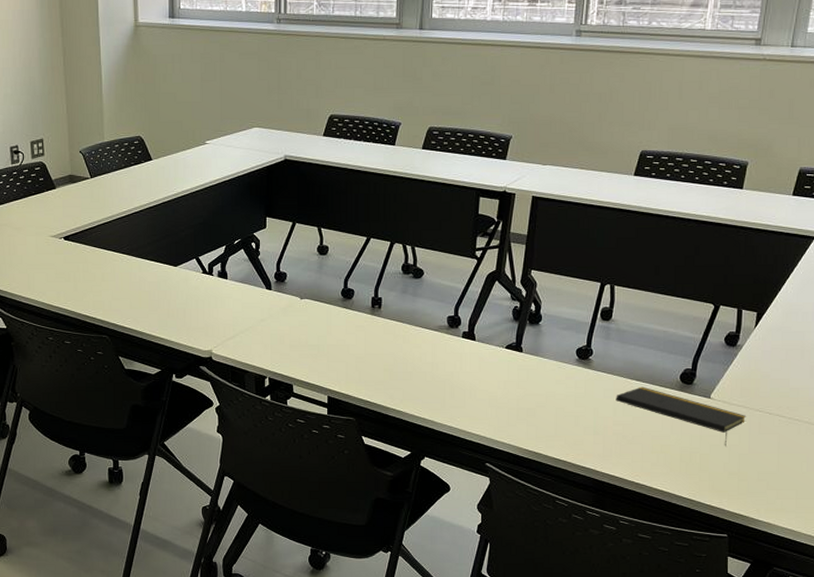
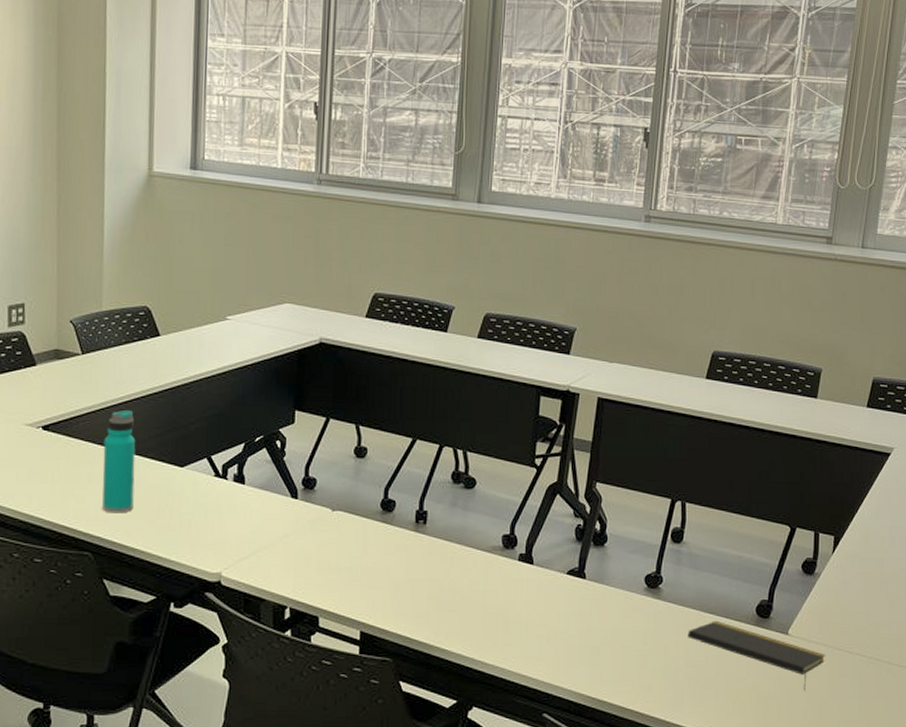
water bottle: none [112,222,139,305] -> present [102,410,136,513]

